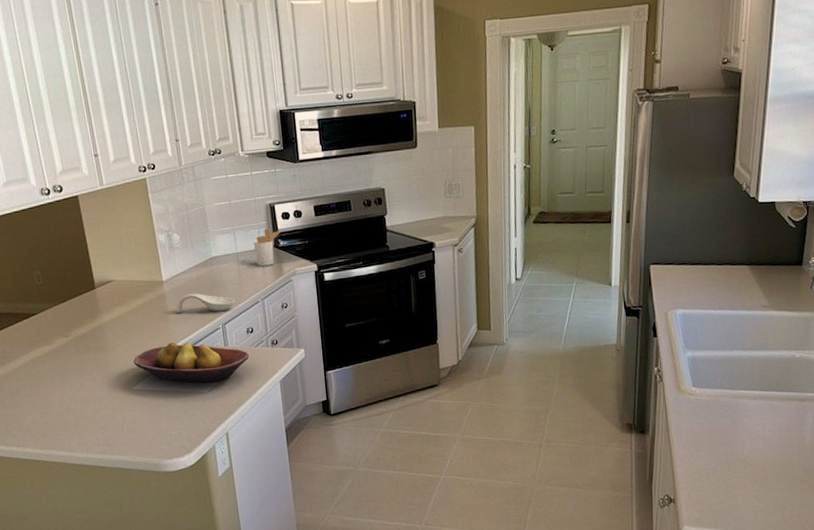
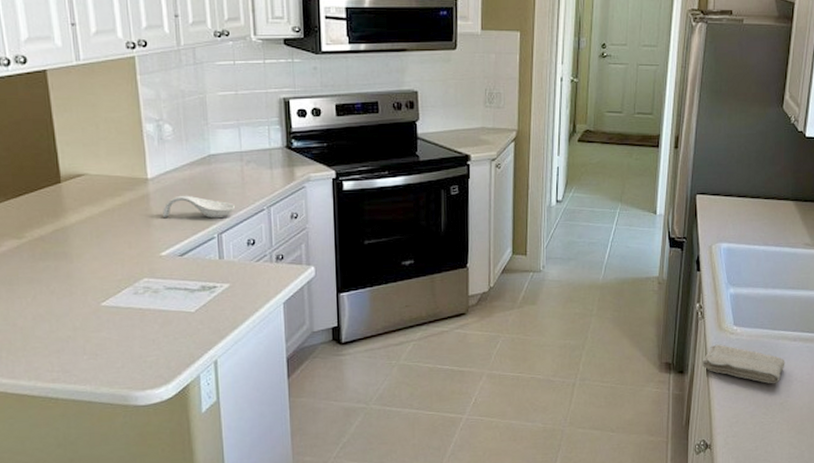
fruit bowl: present [133,342,250,383] -> none [103,252,249,301]
utensil holder: present [253,227,282,266] -> none [261,125,296,169]
washcloth: none [663,405,746,441] -> present [703,344,785,383]

